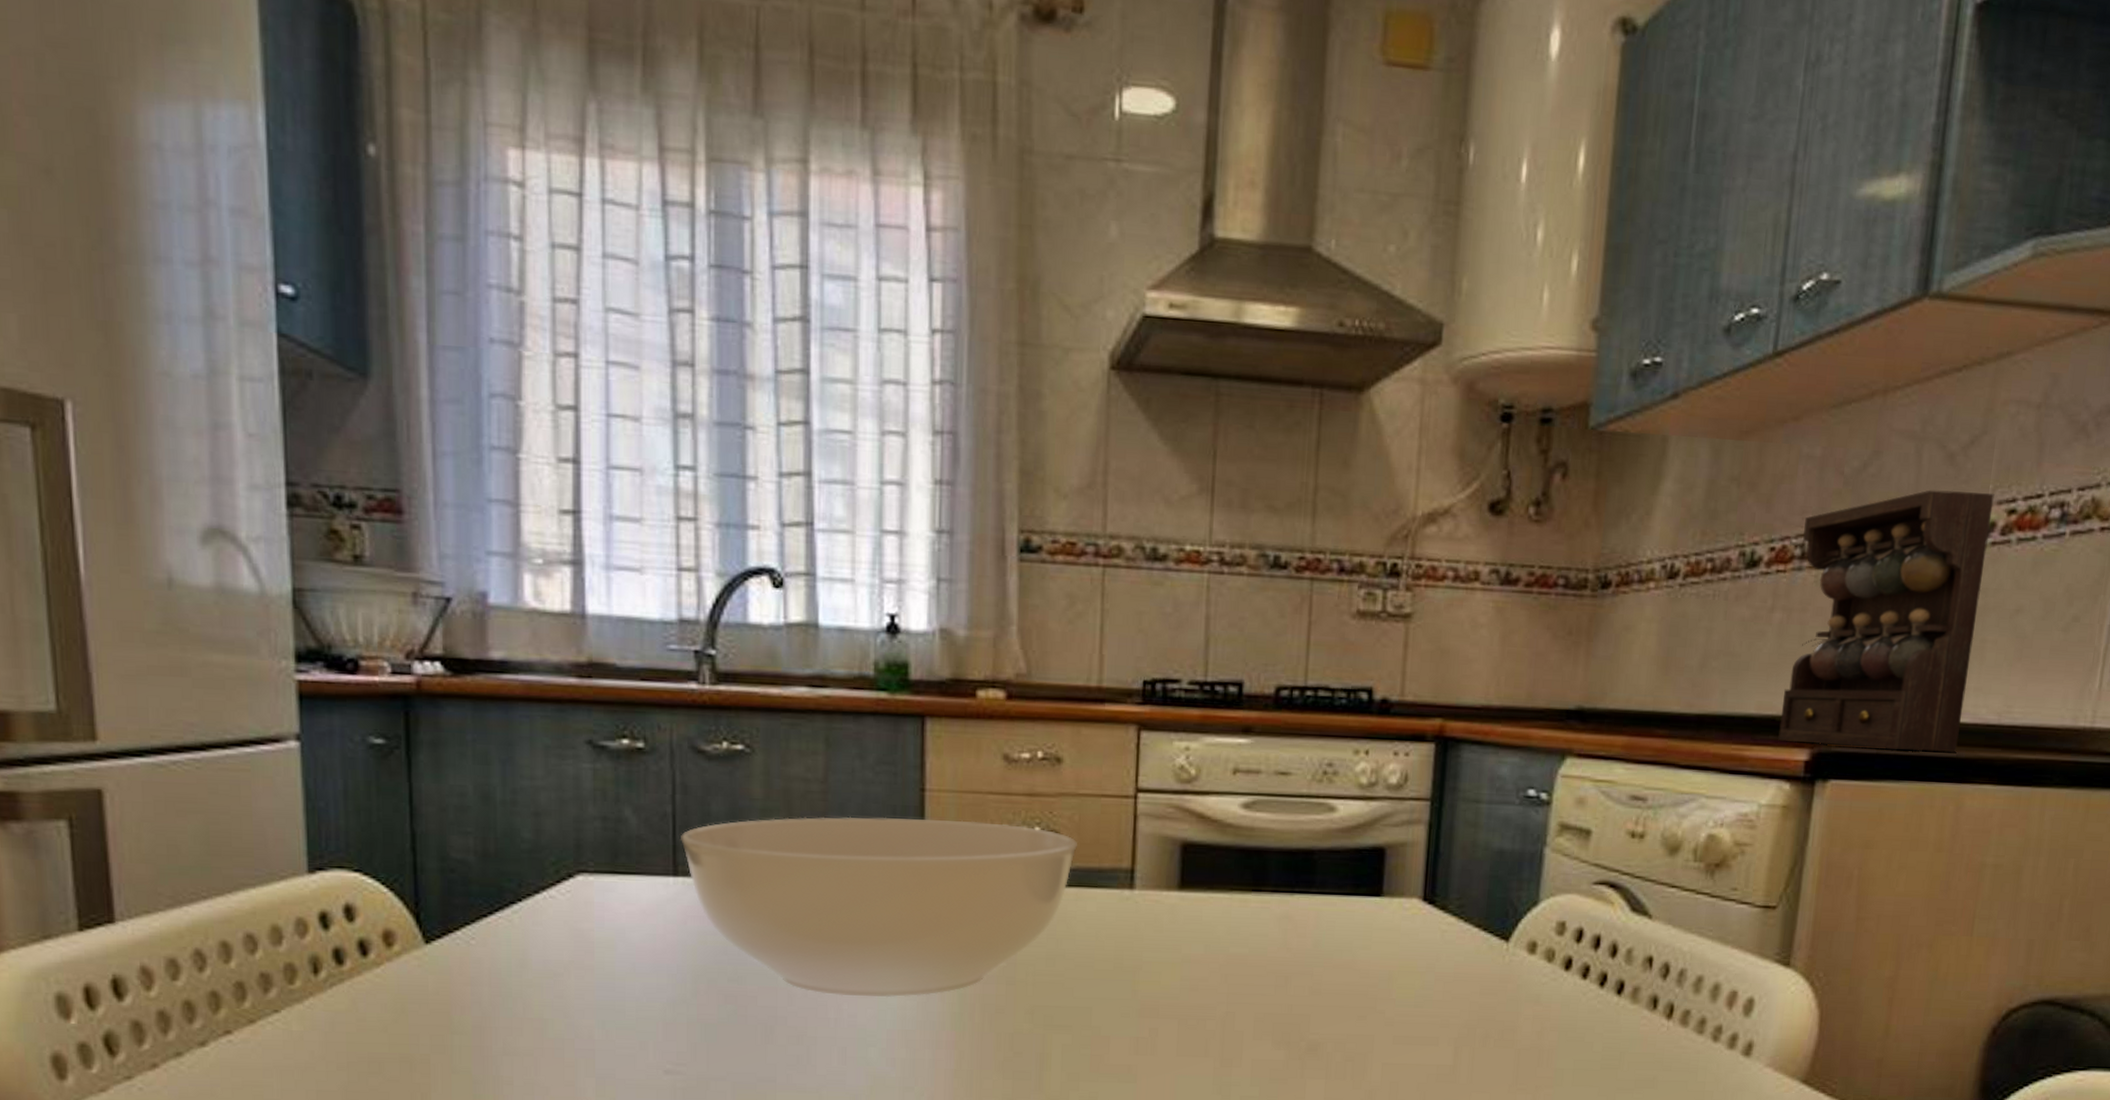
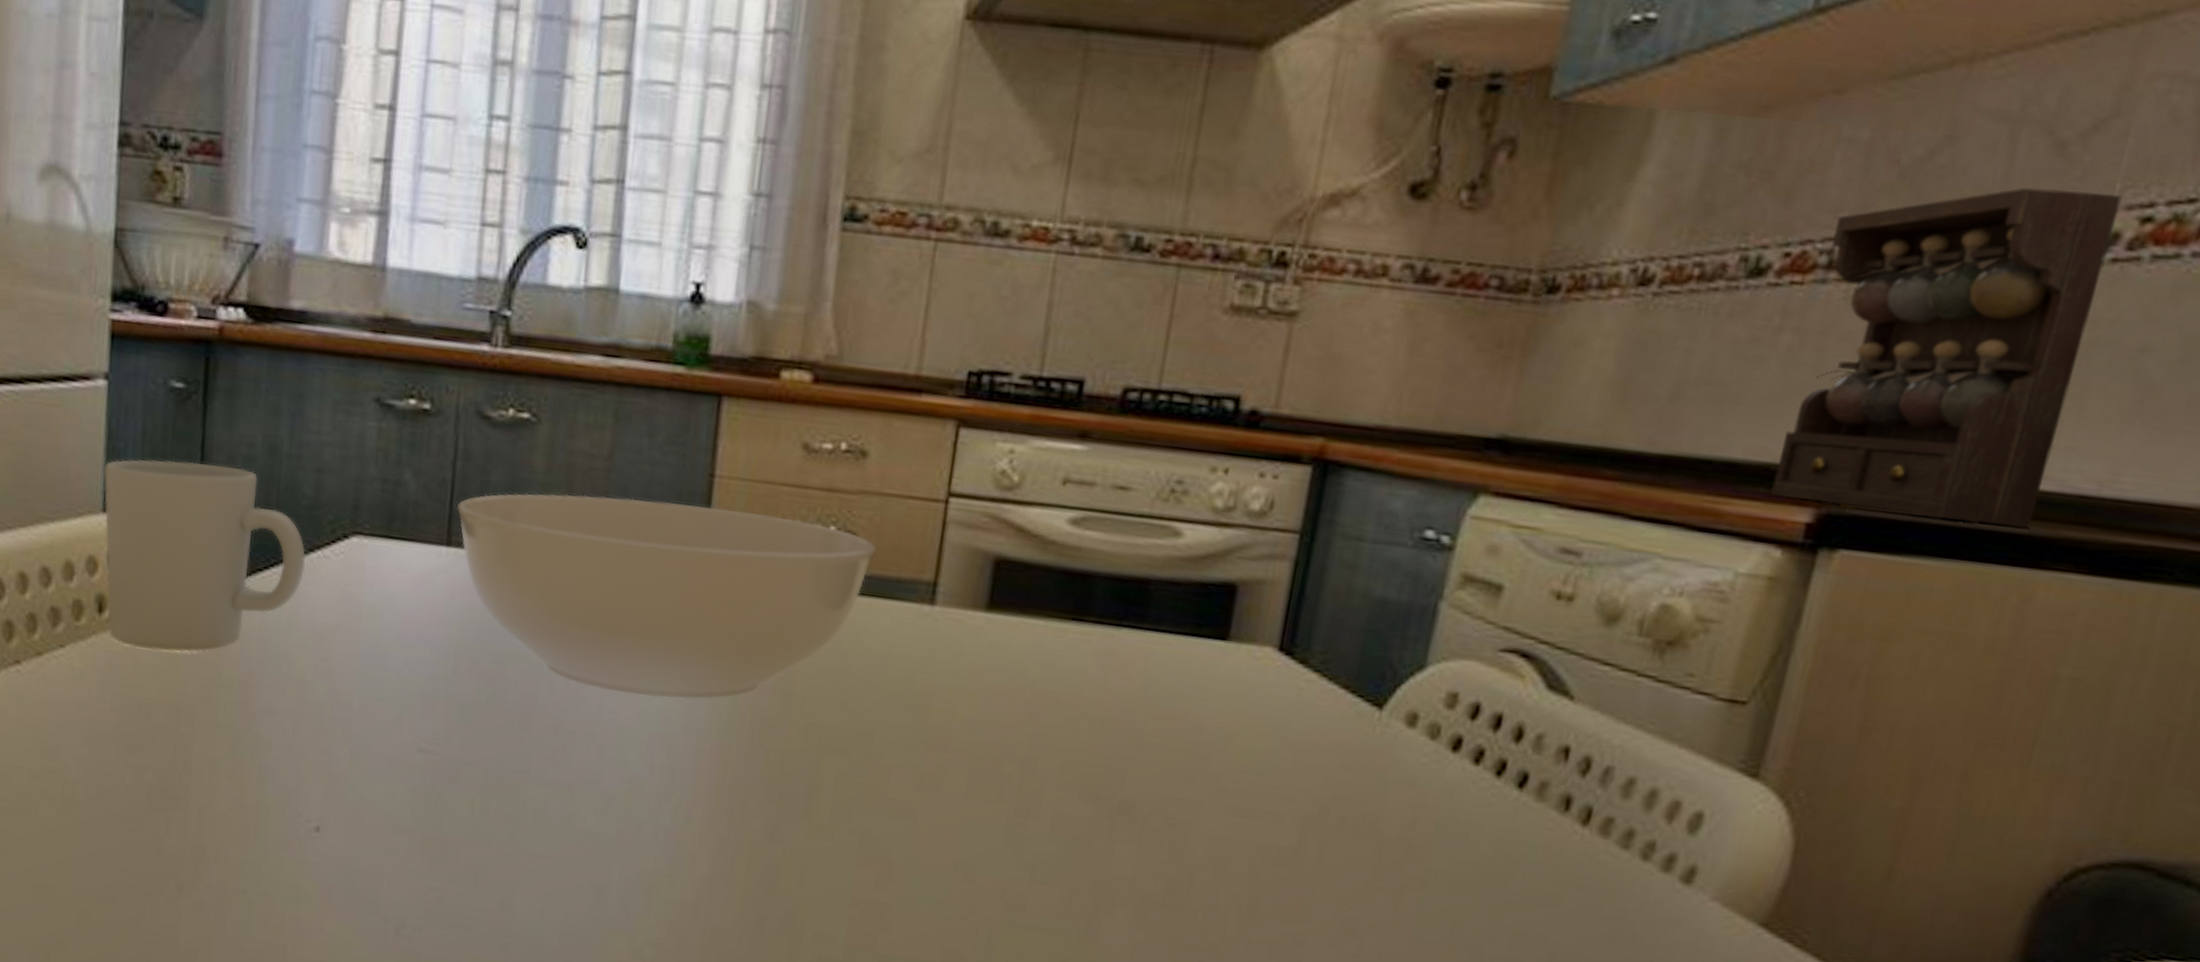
mug: none [304,815,532,1006] -> present [104,459,306,652]

